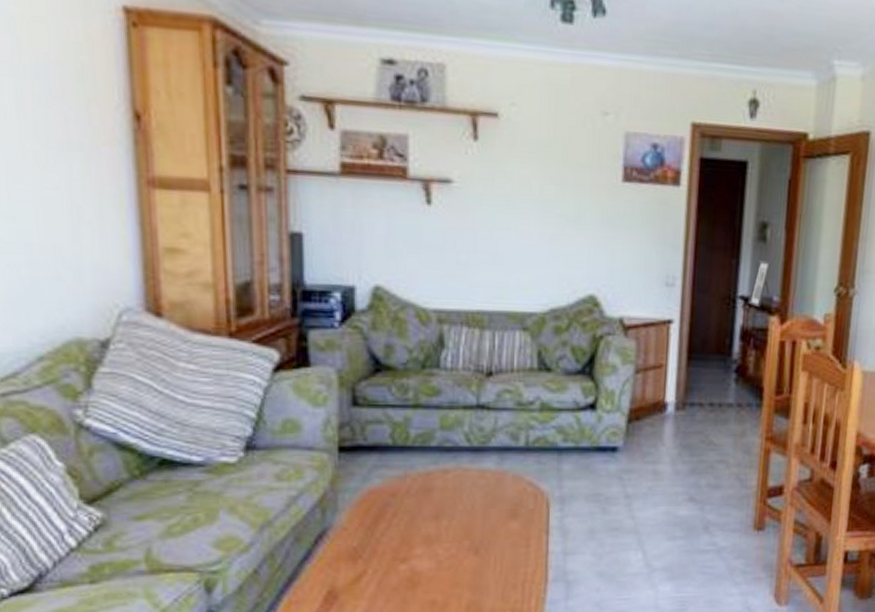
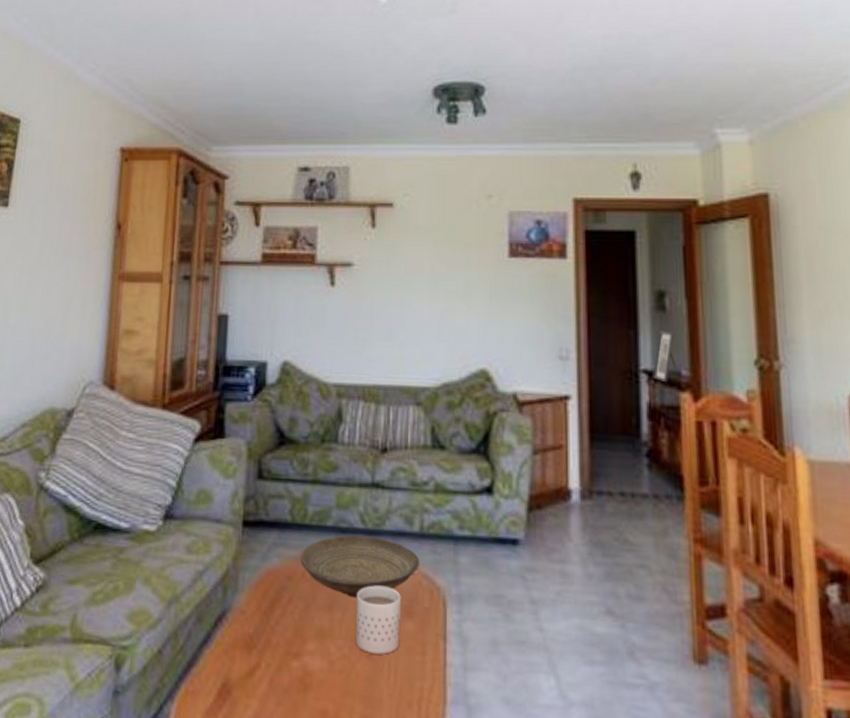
decorative bowl: none [403,453,526,507] -> present [300,535,421,598]
mug: none [462,495,507,551] -> present [355,585,401,655]

